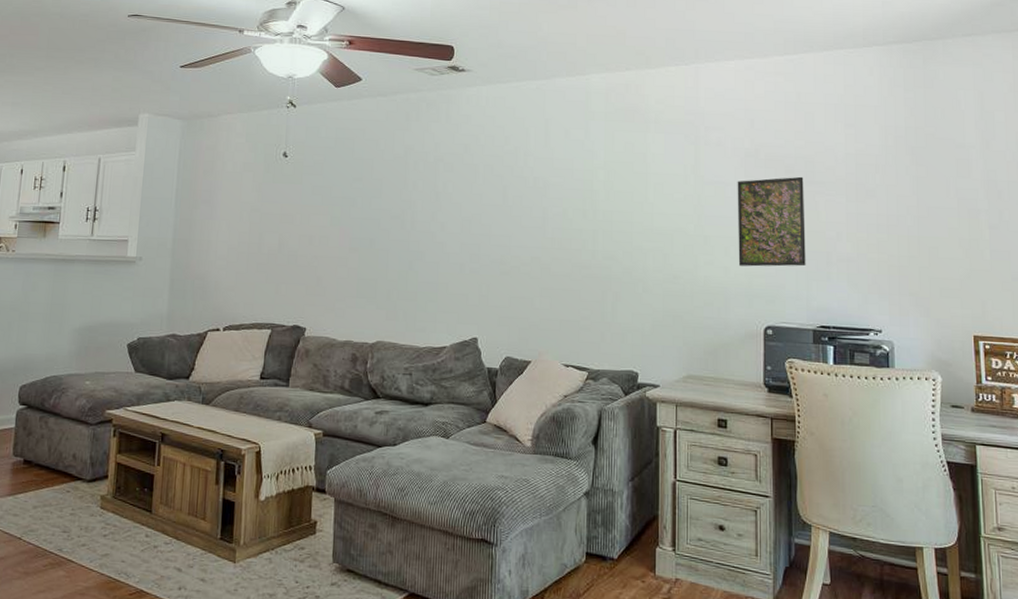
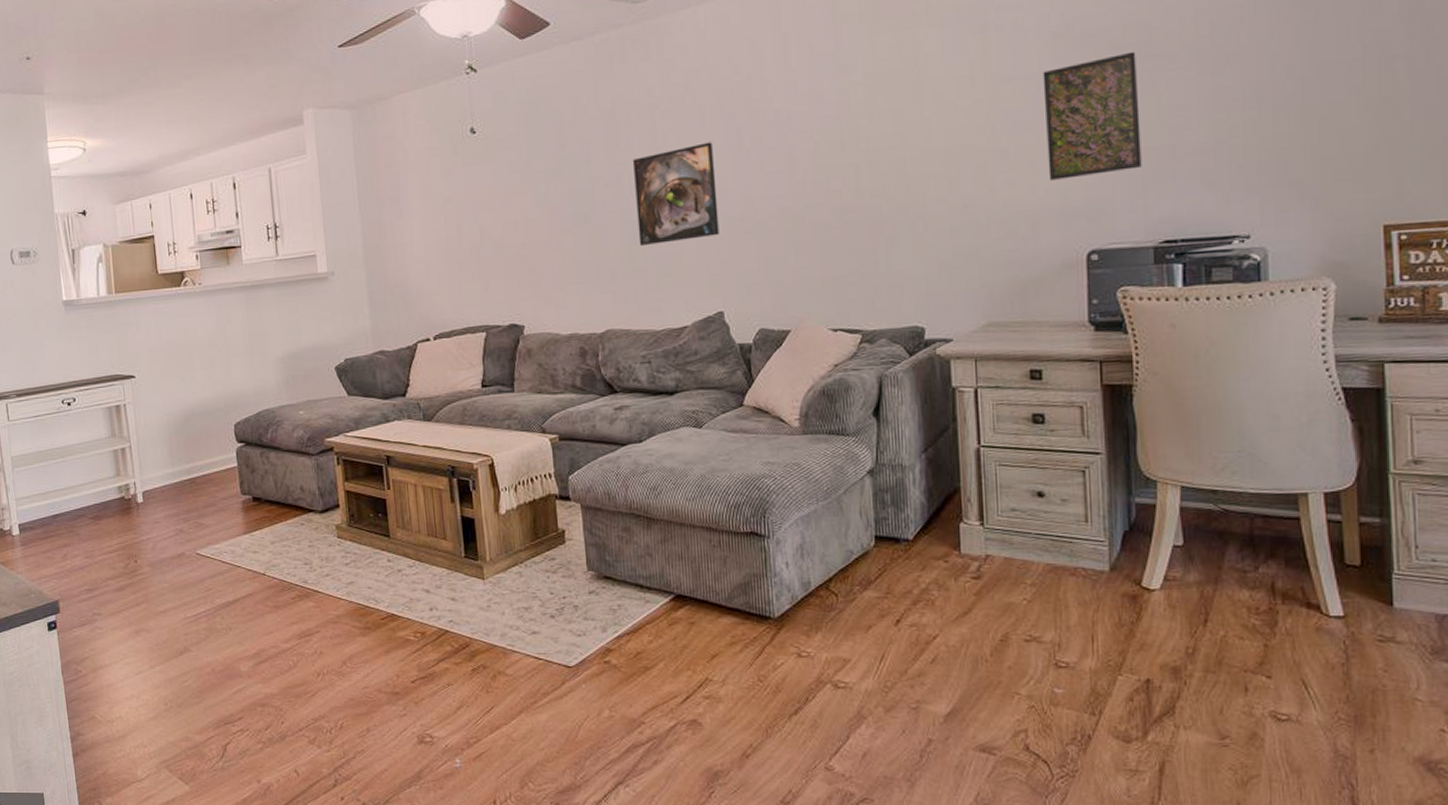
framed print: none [413,195,483,273] -> present [633,142,720,247]

